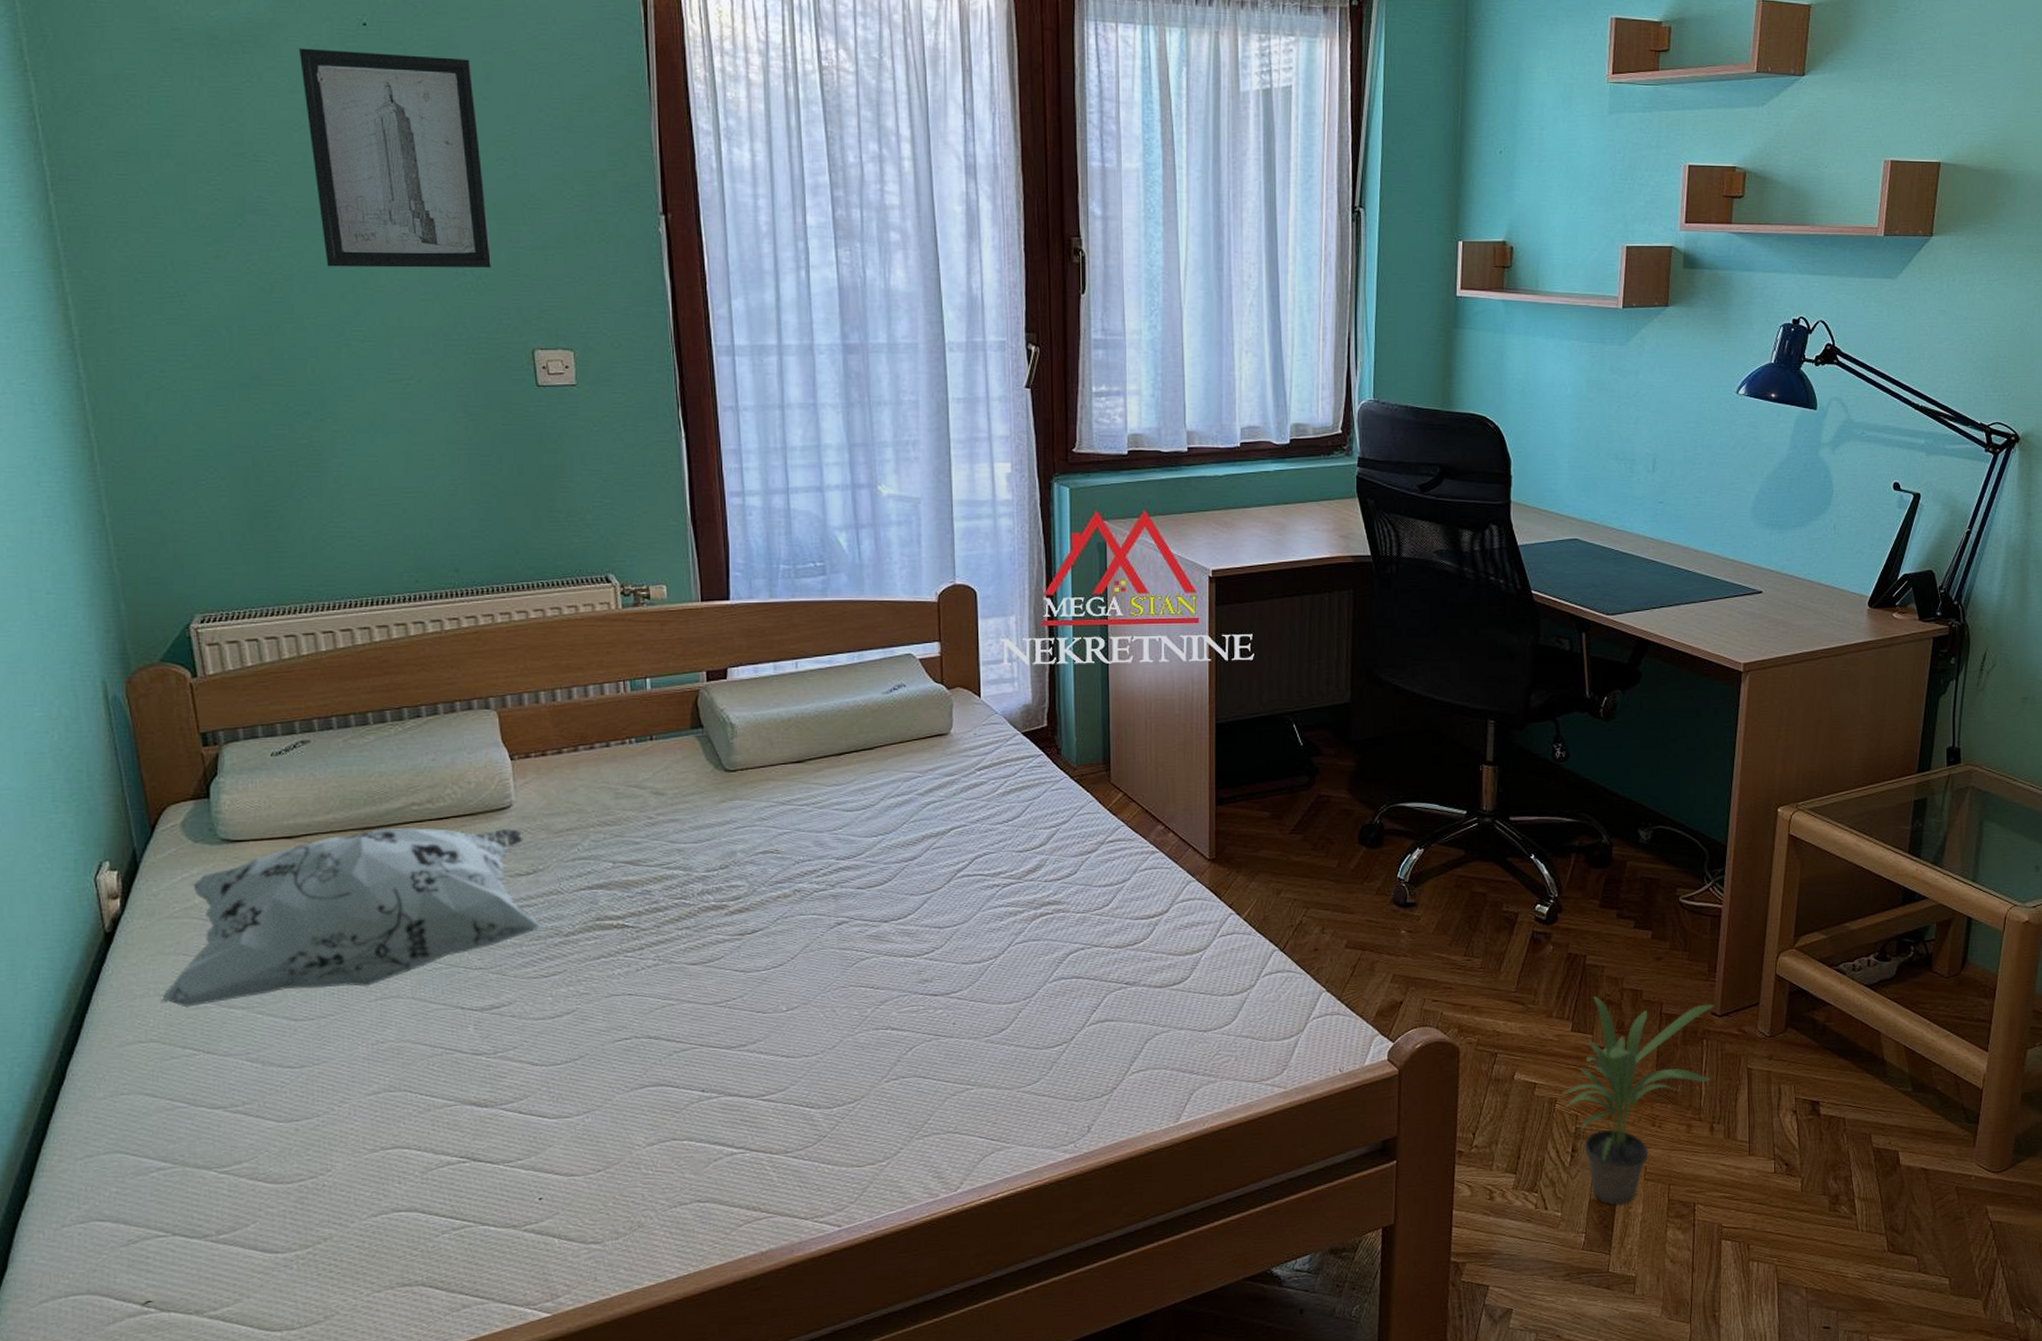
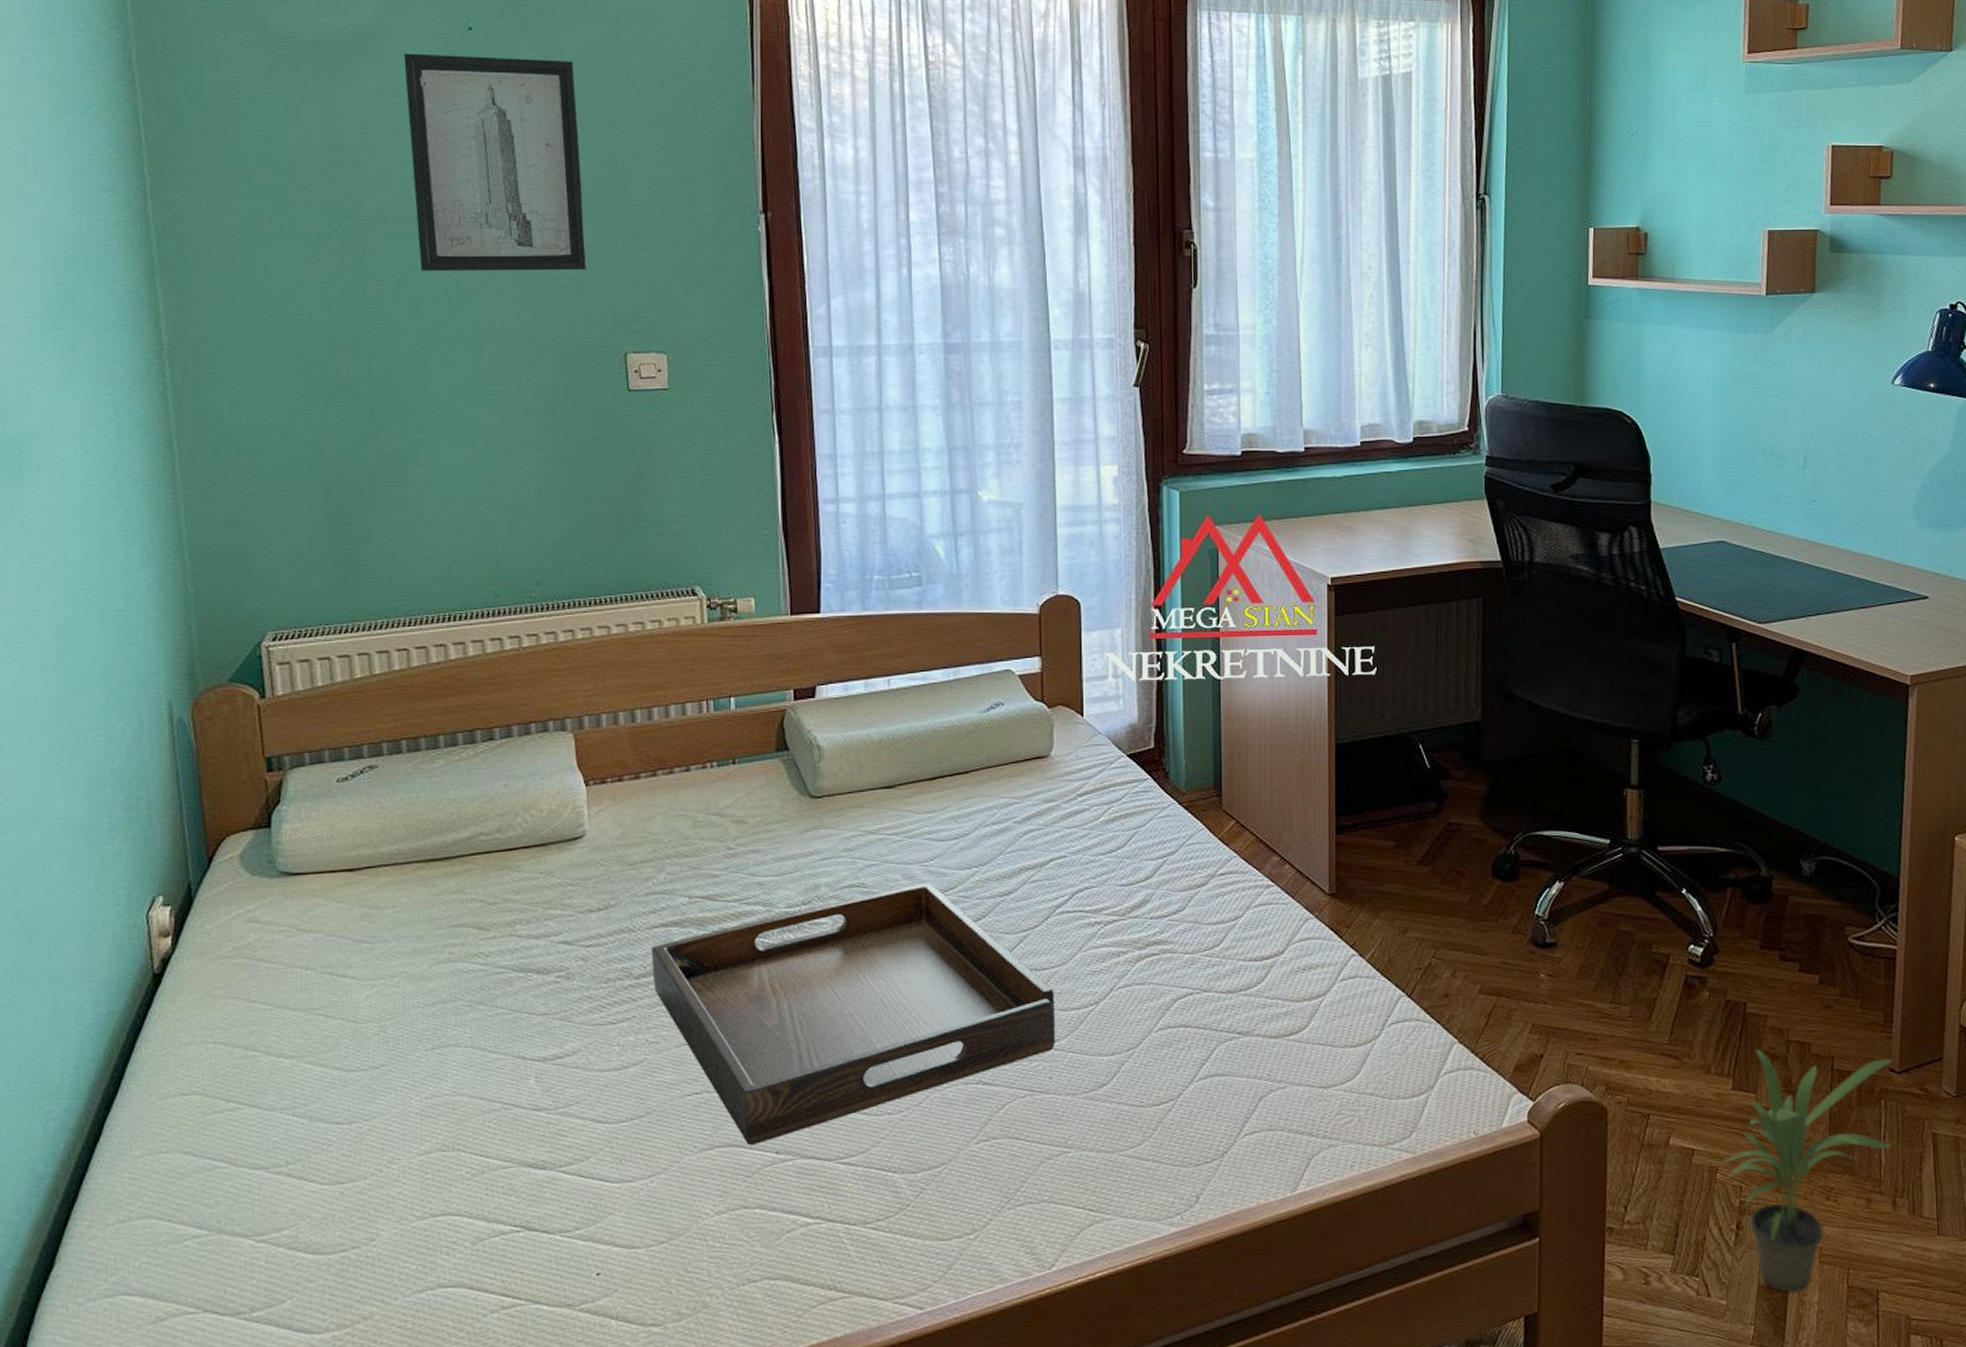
decorative pillow: present [160,827,545,1008] -> none [206,858,614,1056]
serving tray: none [579,849,958,1084] -> present [651,882,1055,1145]

